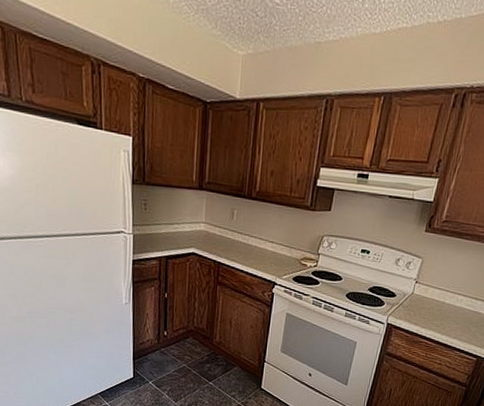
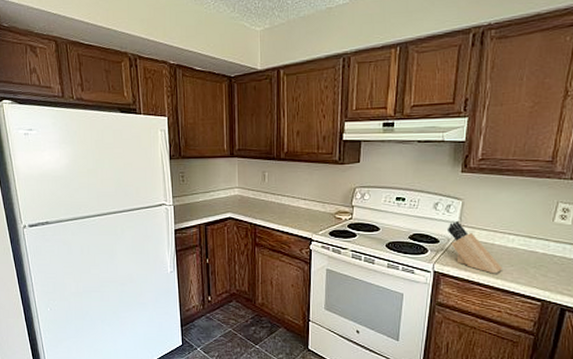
knife block: none [405,277,448,330] -> present [448,220,502,274]

